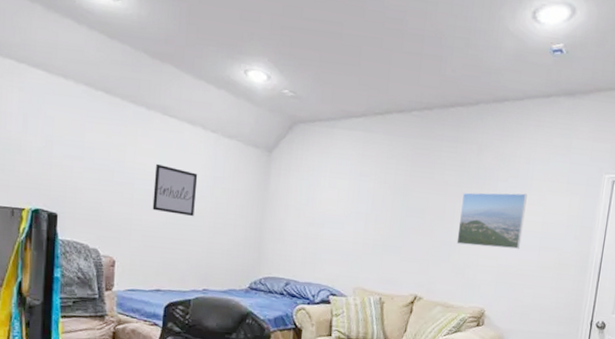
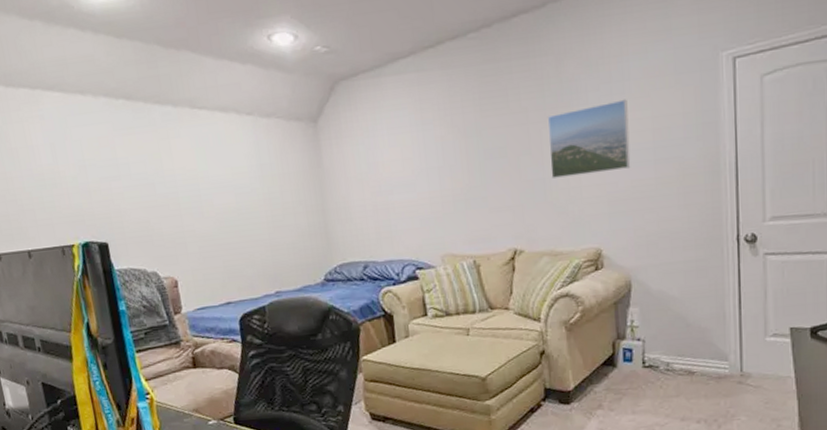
wall art: present [152,163,198,217] -> none [196,164,249,217]

